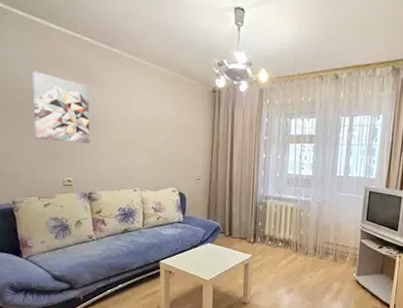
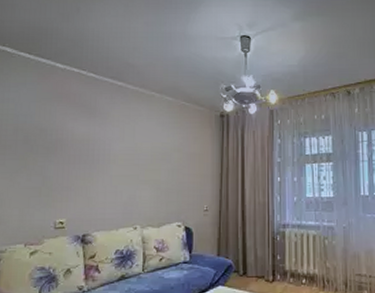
wall art: present [32,71,90,143] -> none [27,109,91,180]

